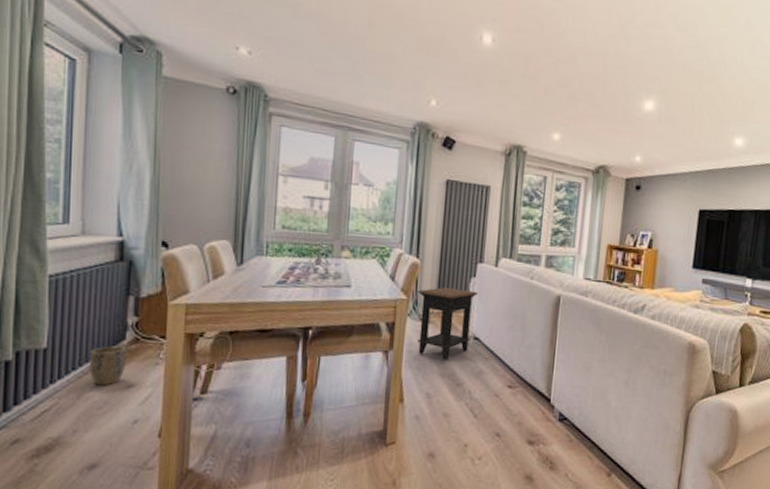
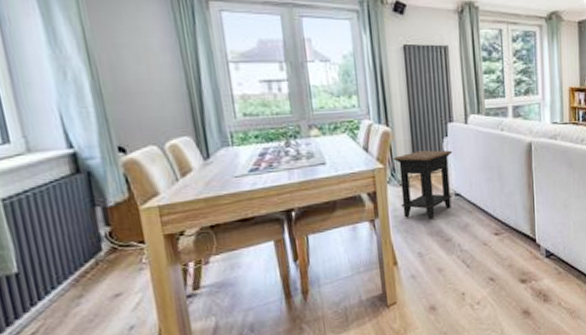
plant pot: present [90,346,126,386] -> none [67,258,109,300]

